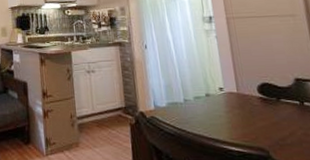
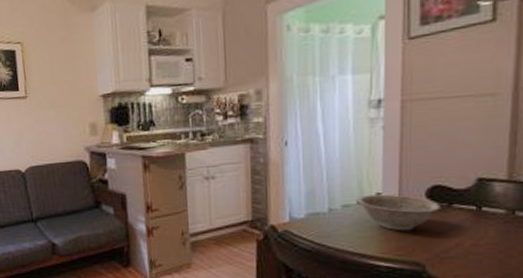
decorative bowl: none [204,89,272,120] -> present [355,194,441,231]

